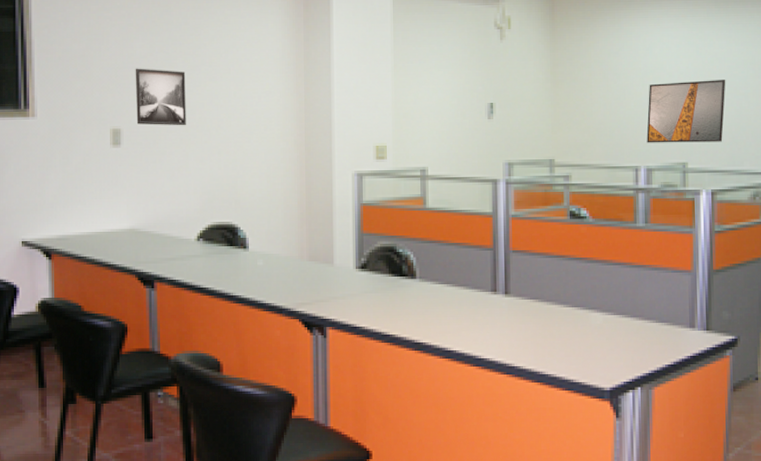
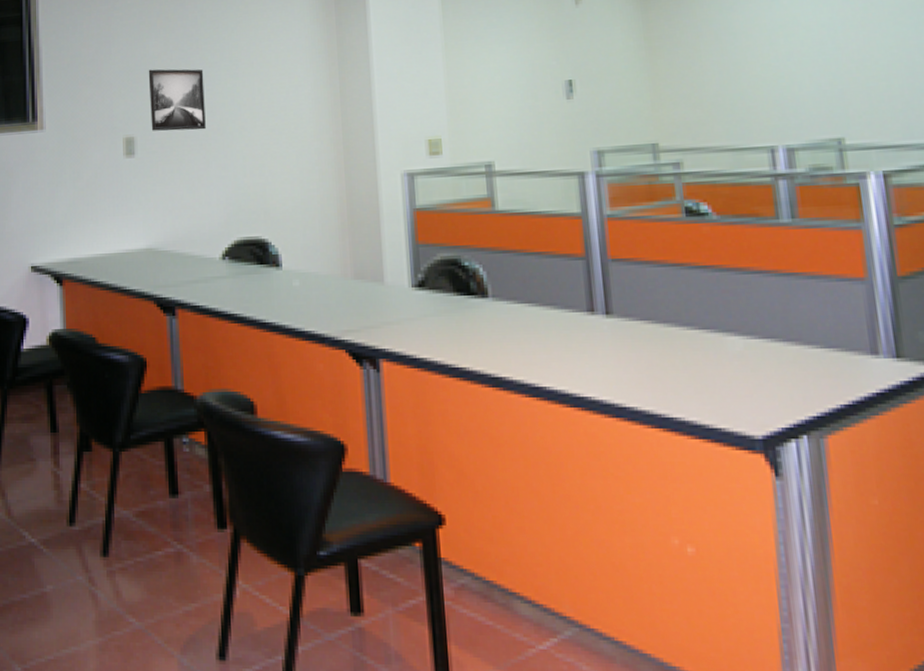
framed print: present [646,80,726,143] -> none [779,29,893,117]

